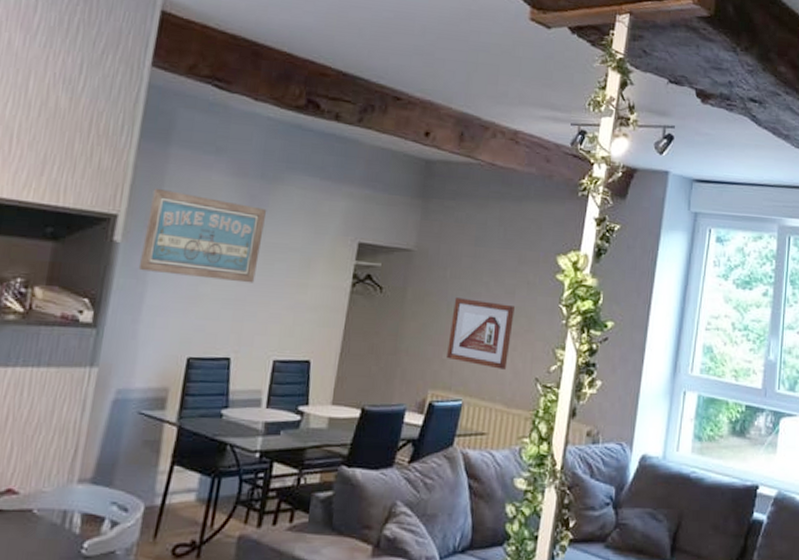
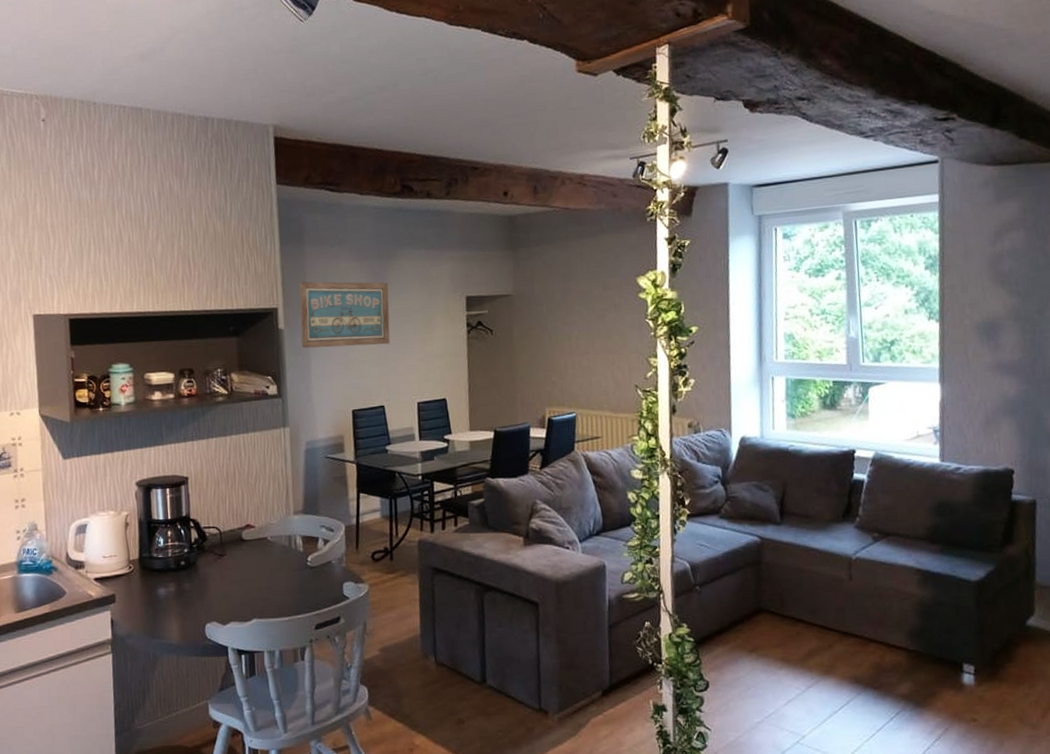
picture frame: present [447,298,514,370] -> none [554,327,609,383]

